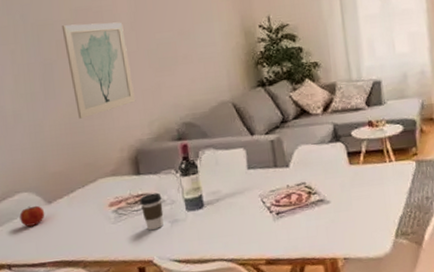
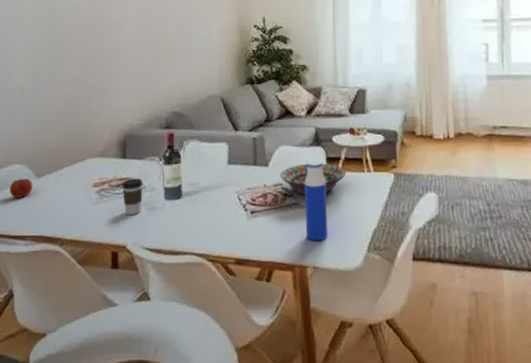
wall art: present [61,22,136,119] -> none [74,10,132,99]
decorative bowl: none [302,158,369,191] -> present [280,163,346,195]
water bottle: none [327,156,355,234] -> present [304,160,327,241]

